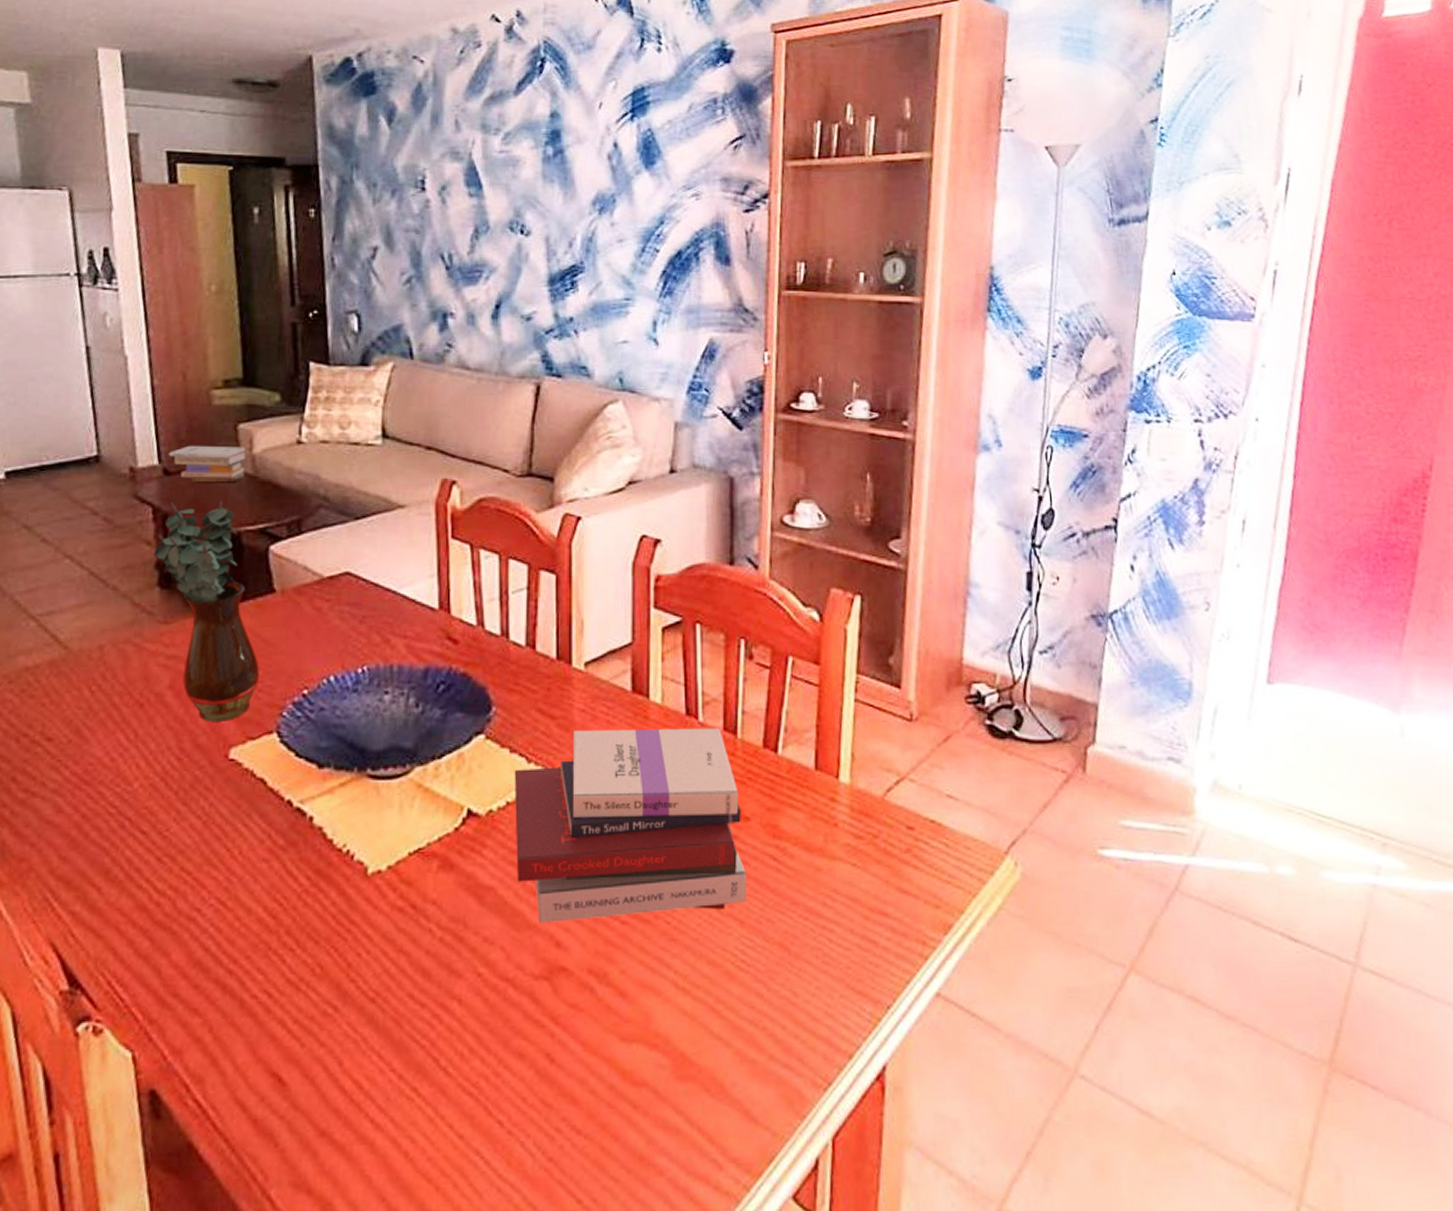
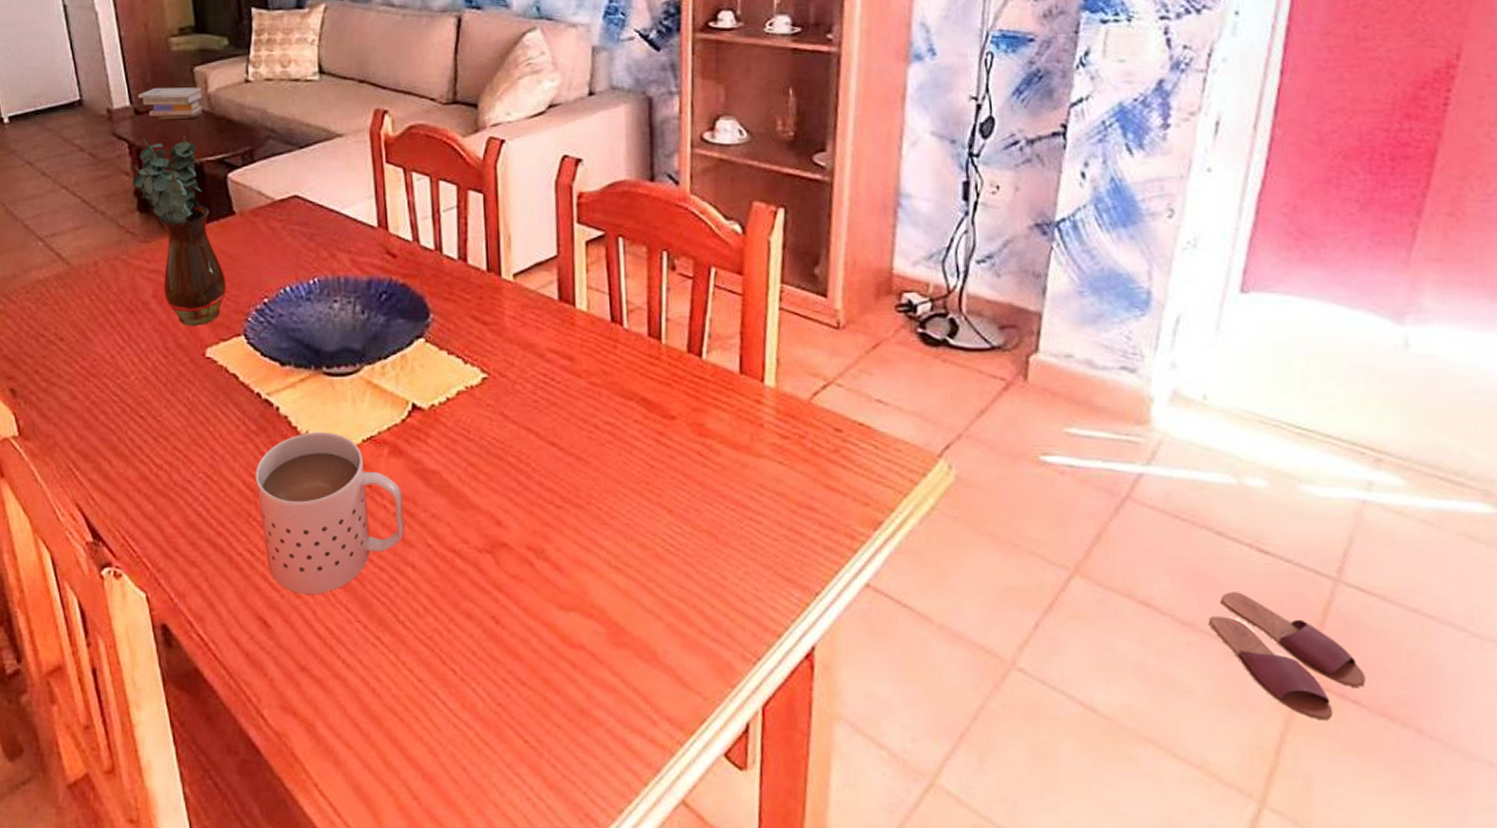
mug: none [278,844,453,1041] -> present [255,431,406,595]
books: present [514,727,747,923] -> none [452,333,675,504]
slippers: none [1248,982,1382,1108] -> present [1208,592,1366,719]

